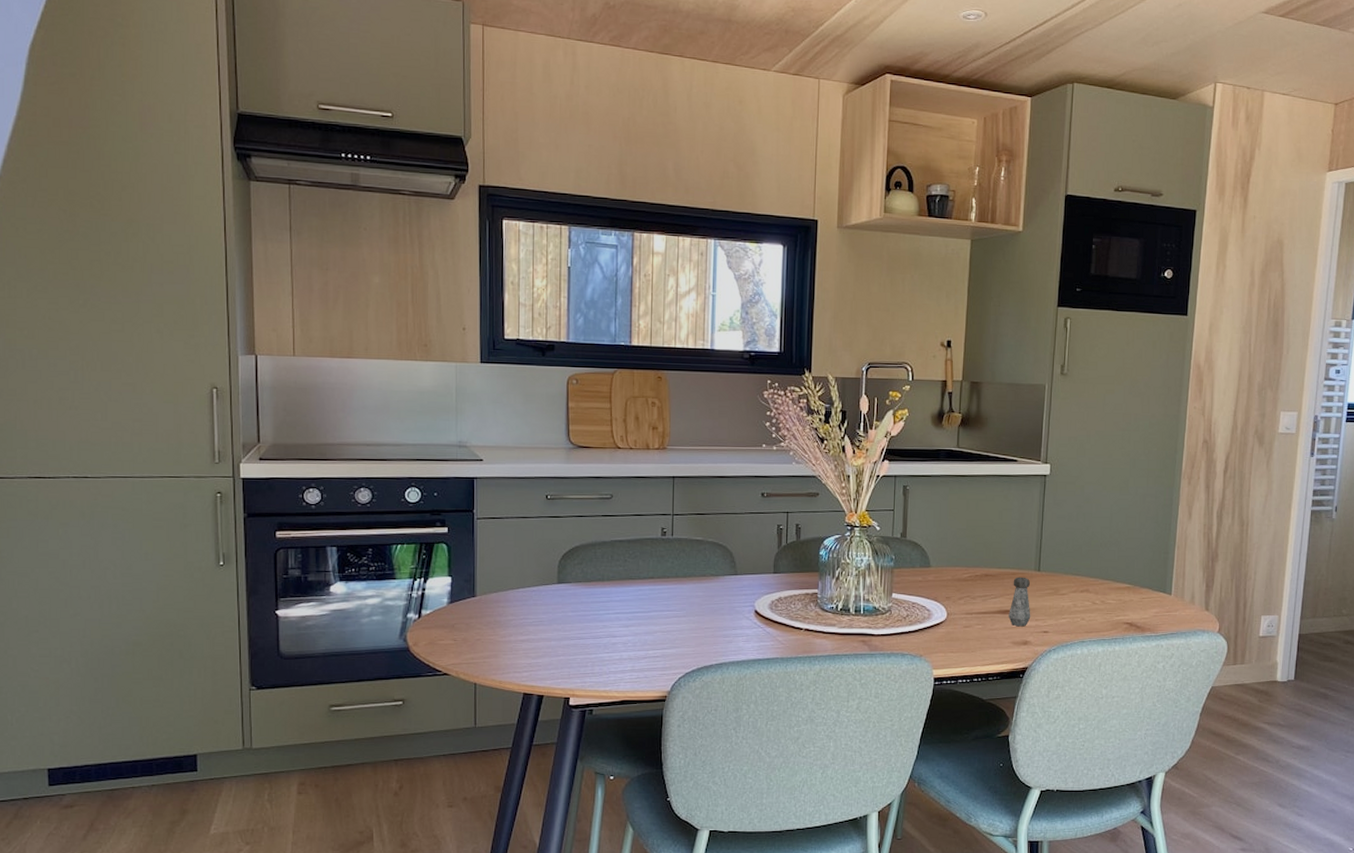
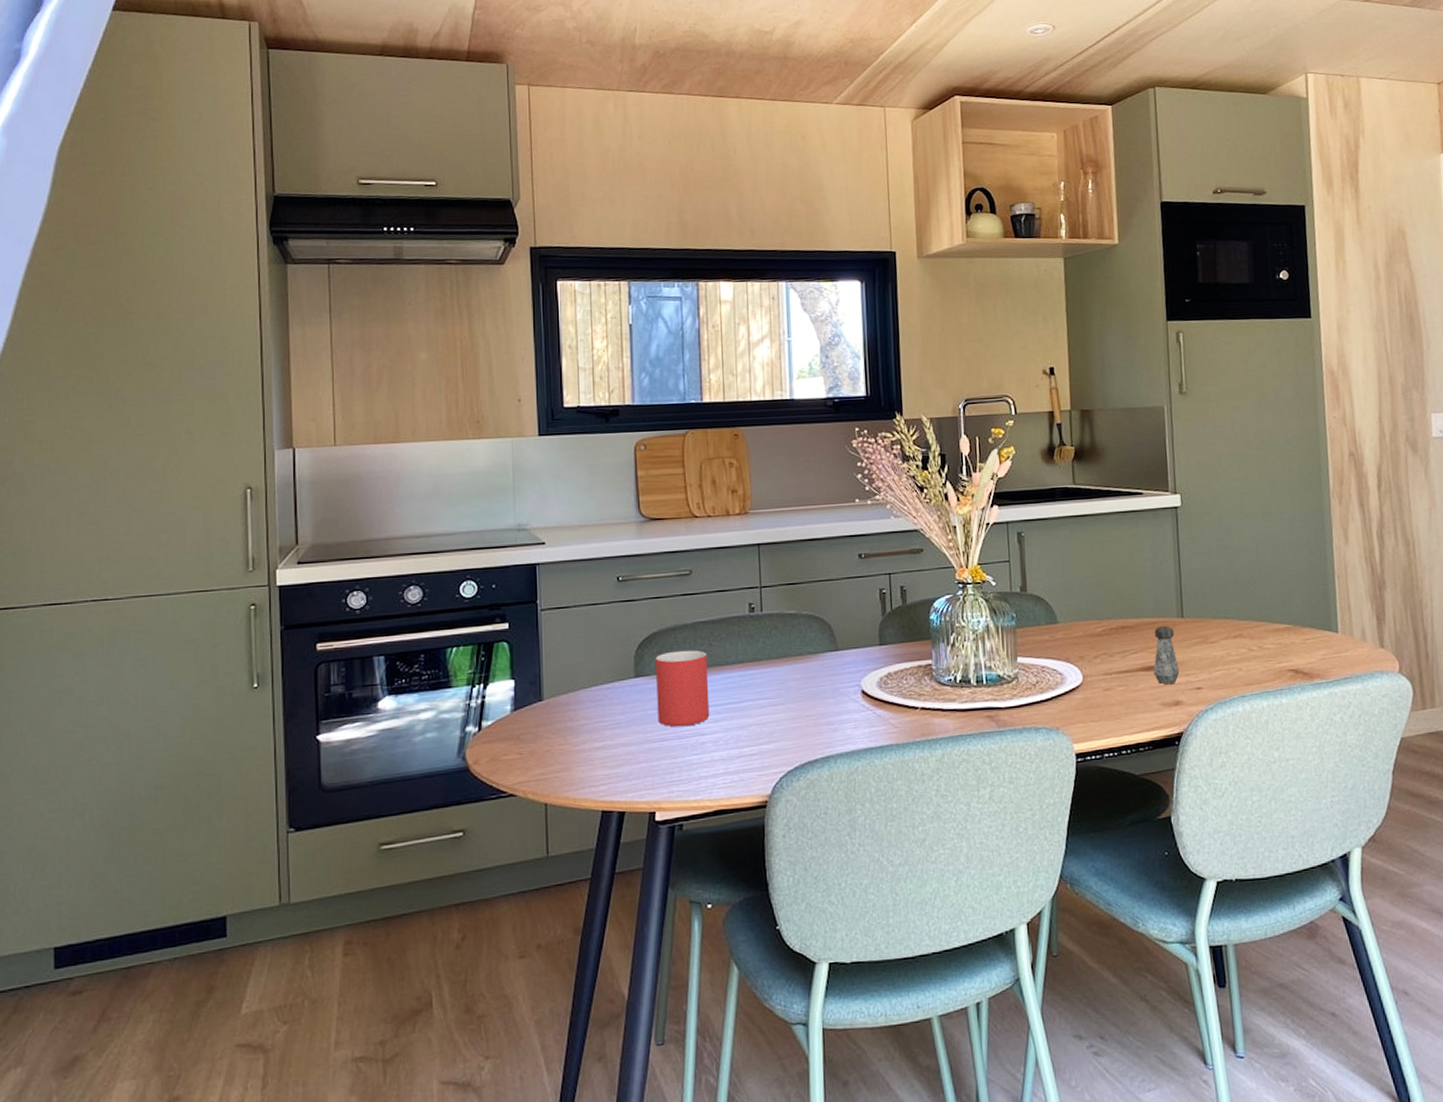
mug: none [576,563,622,629] -> present [656,650,710,727]

